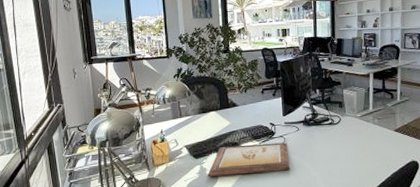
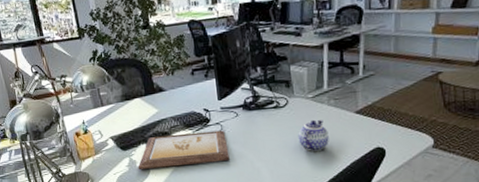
teapot: none [348,135,374,163] -> present [298,119,329,151]

